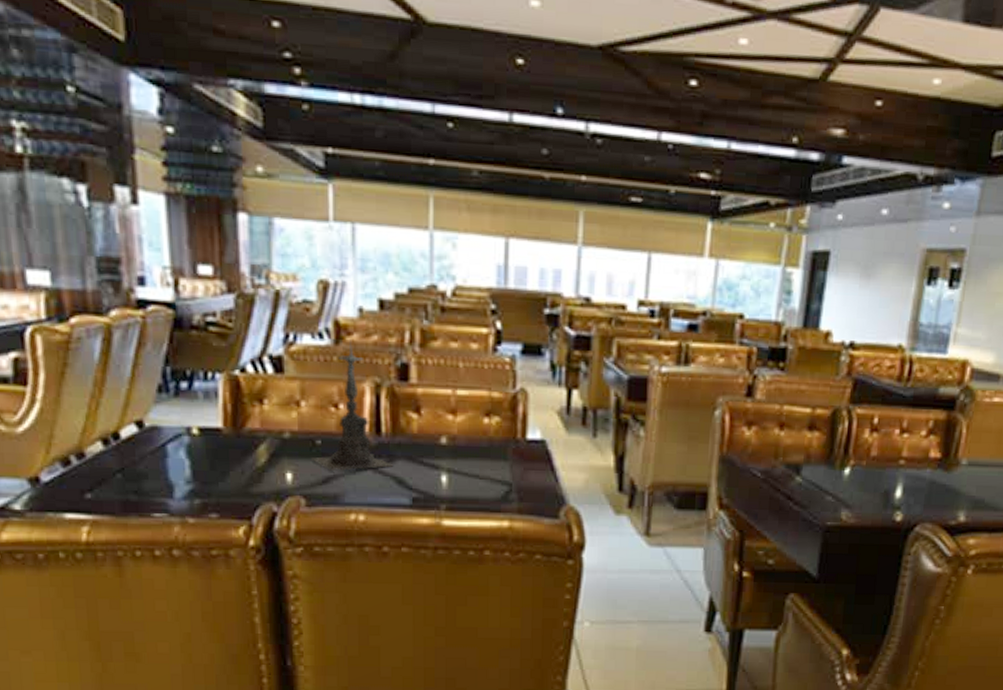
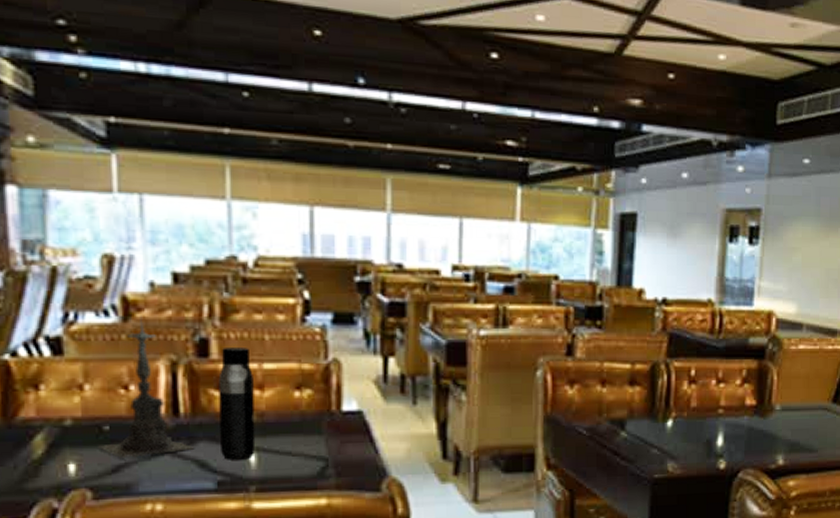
water bottle: none [416,372,447,480] -> present [218,346,256,460]

